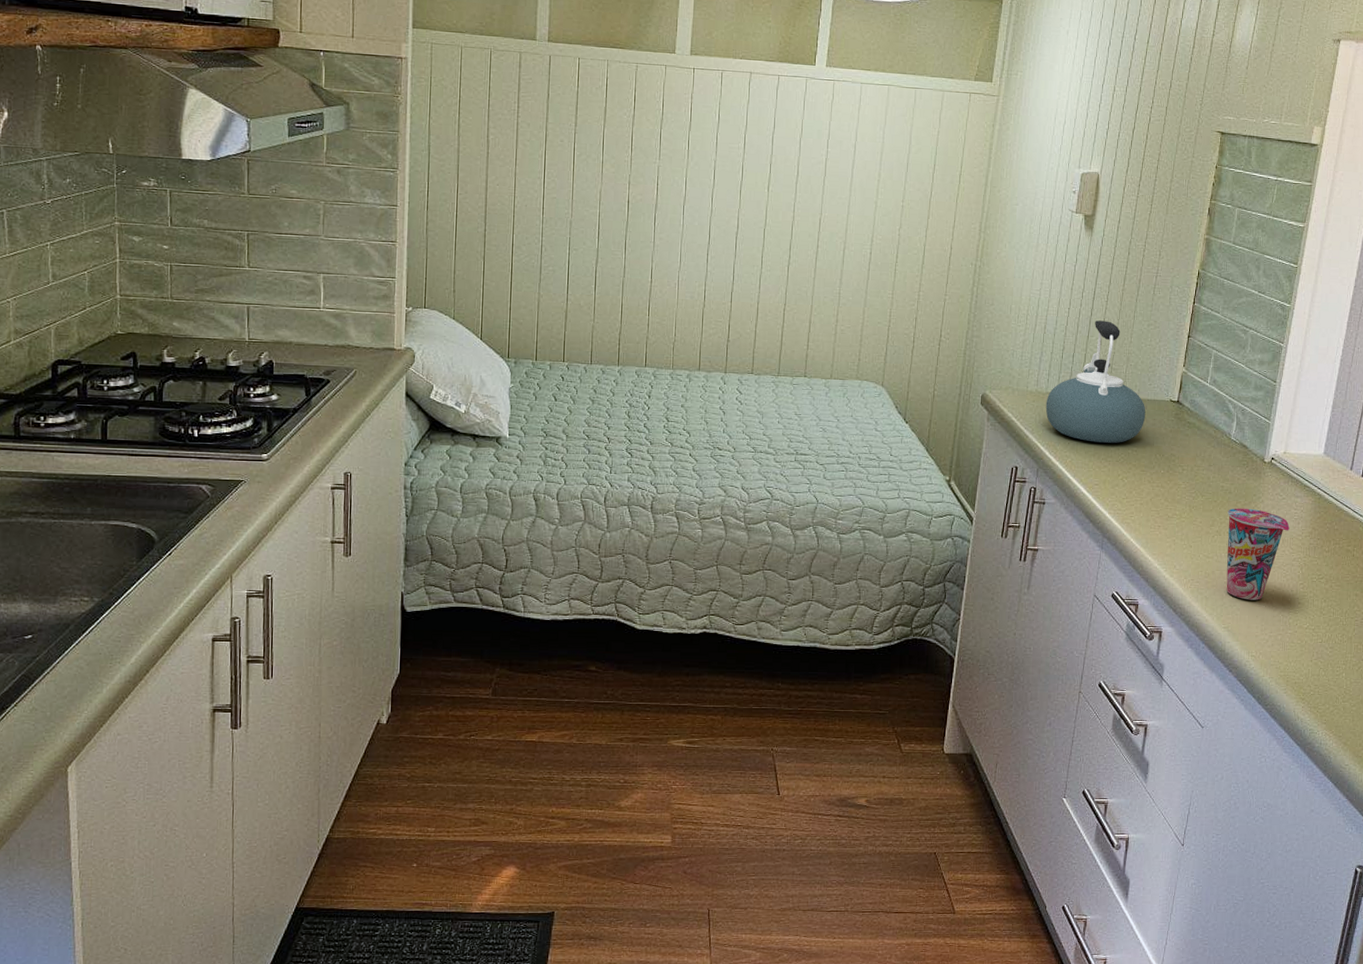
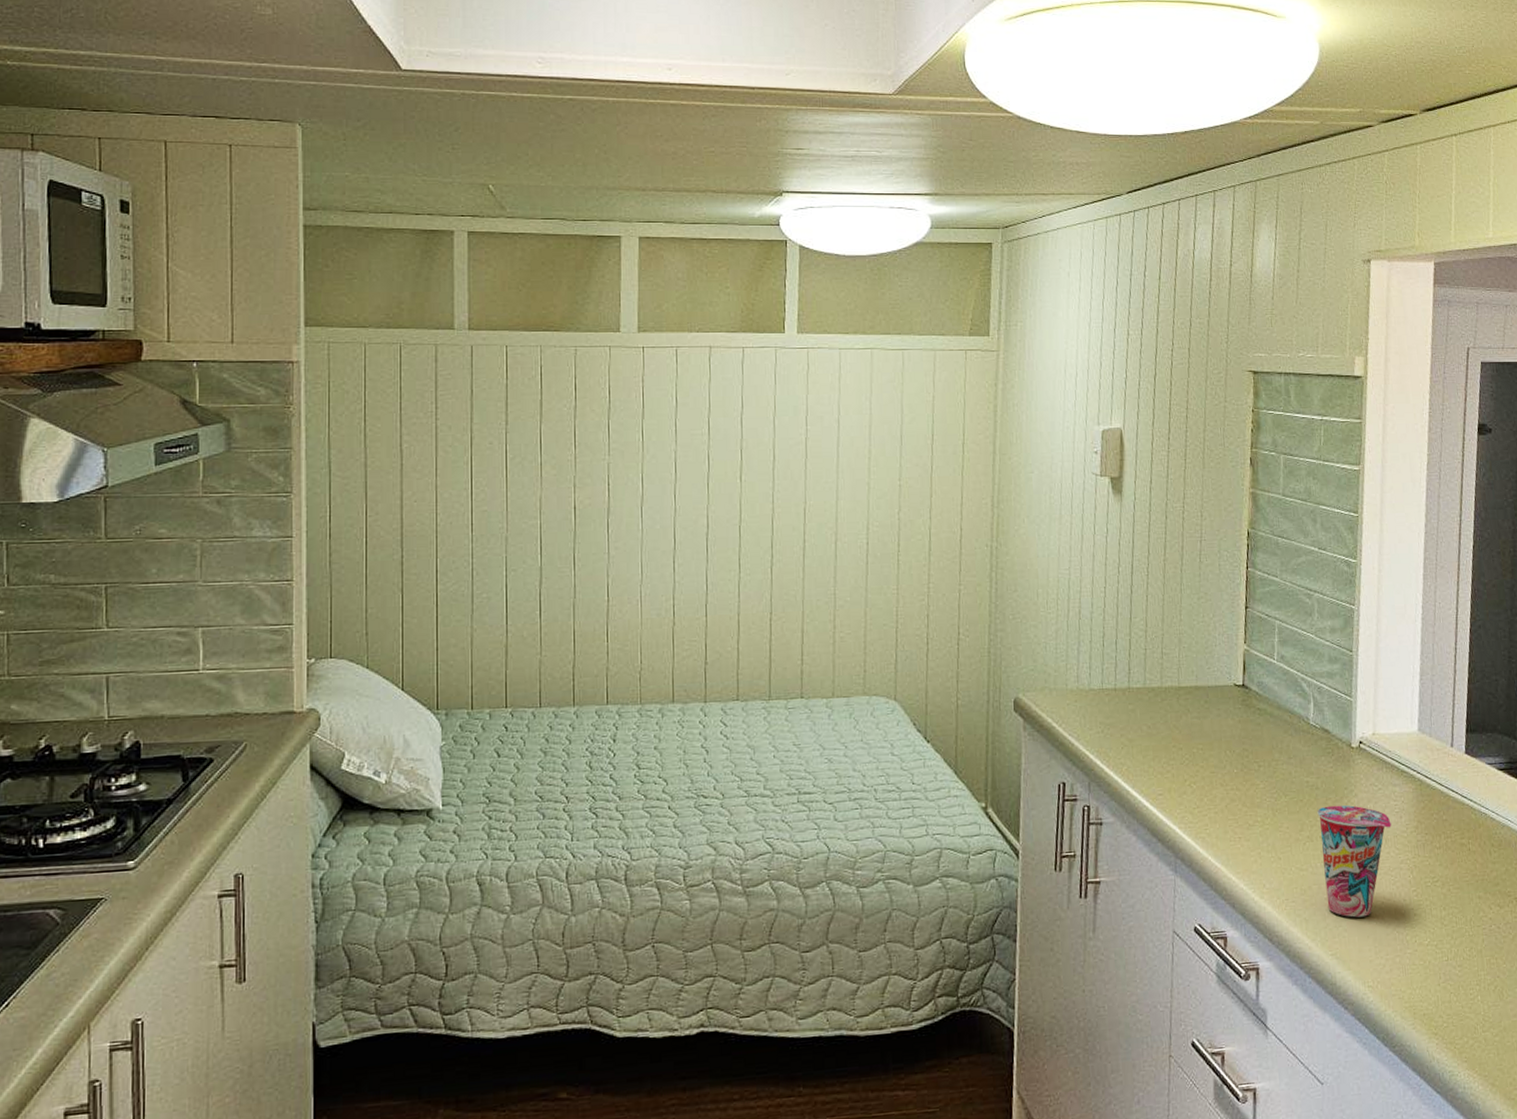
kettle: present [1045,320,1146,443] -> none [1090,598,1209,744]

